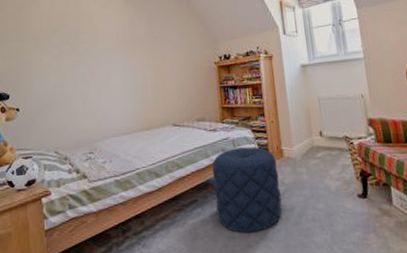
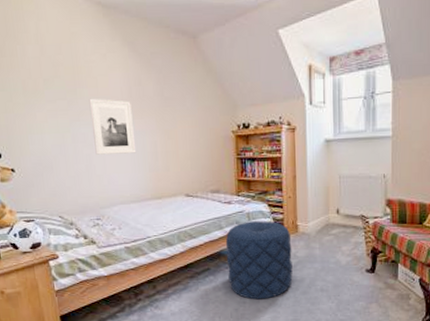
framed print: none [89,41,128,91] -> present [89,98,137,155]

